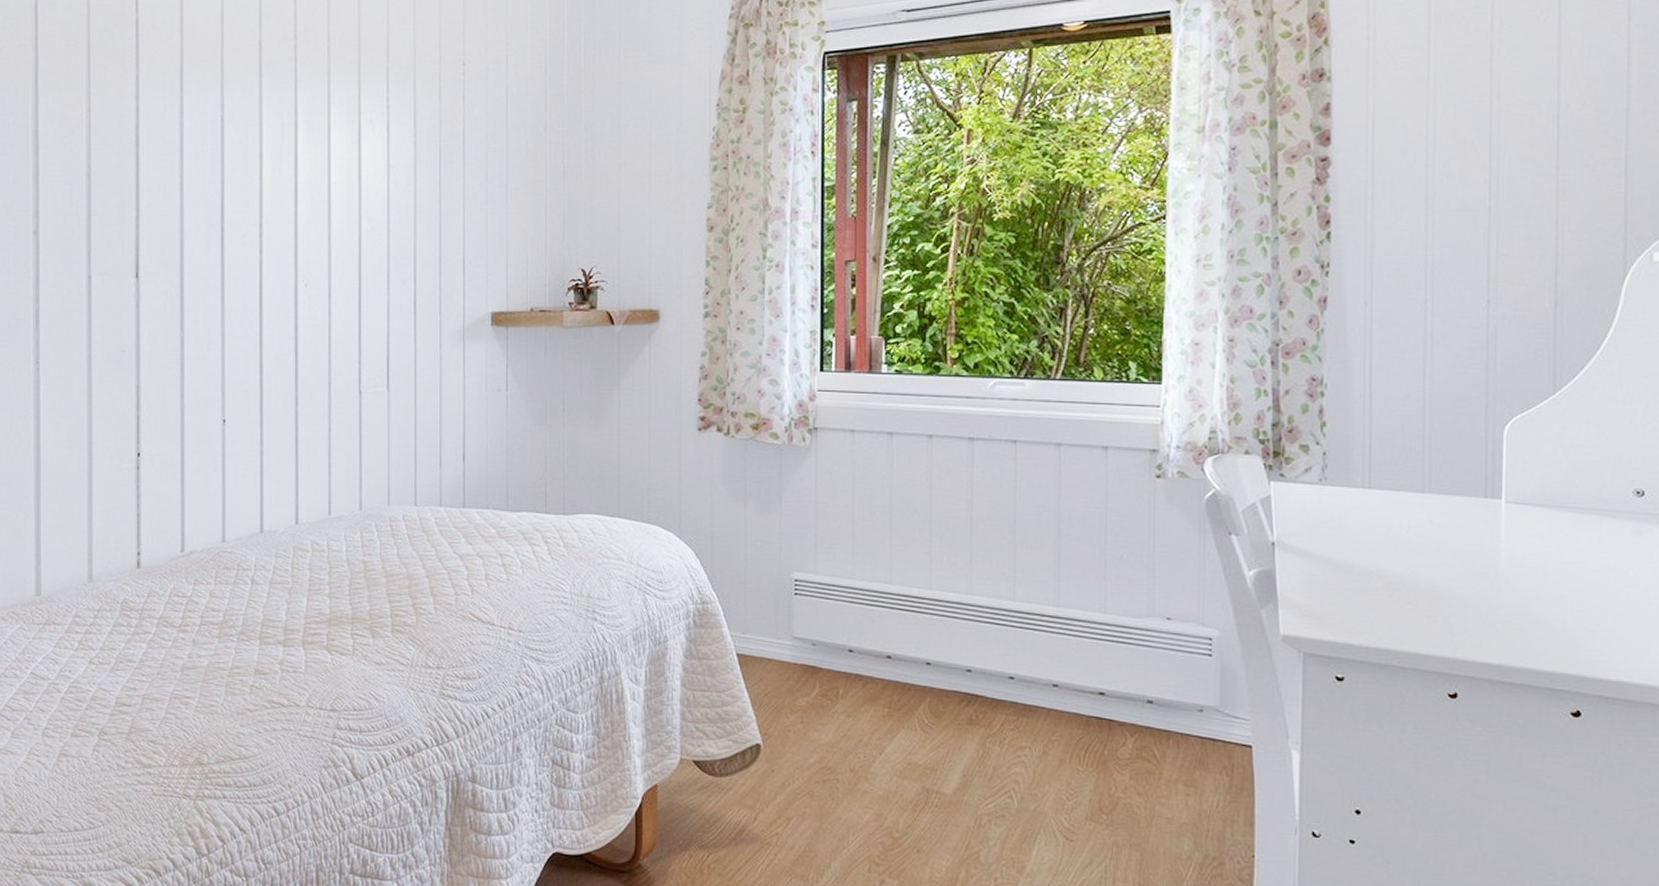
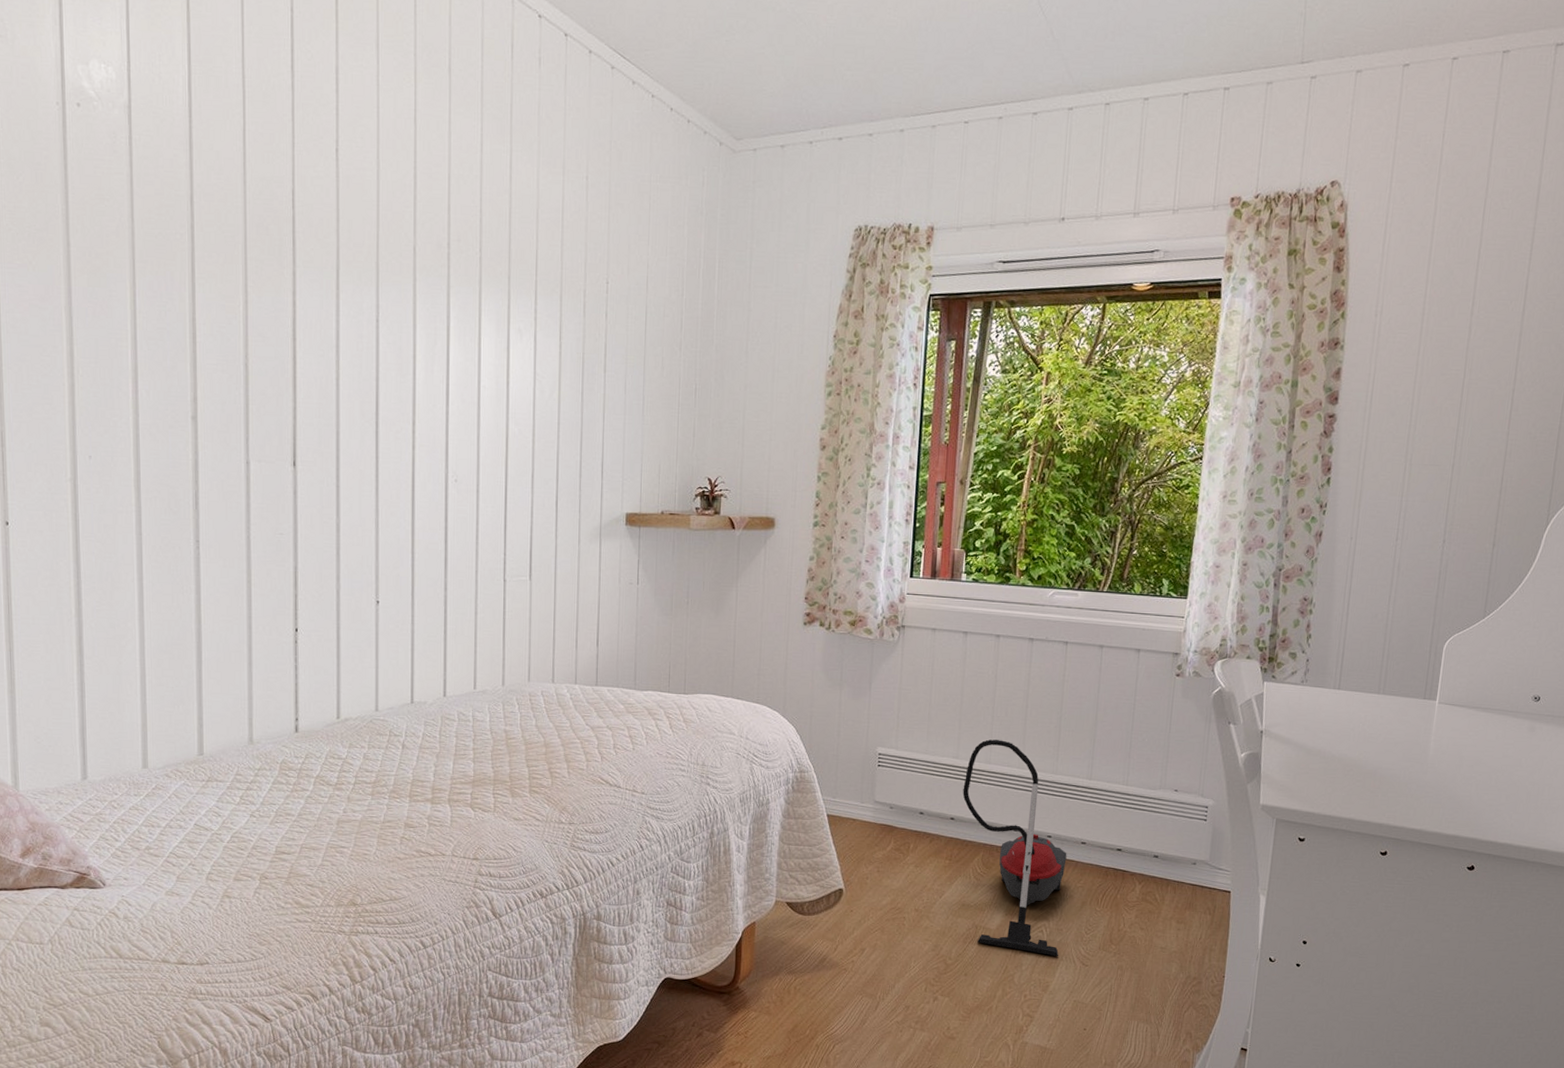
vacuum cleaner: none [900,560,1036,829] -> present [963,739,1067,957]

